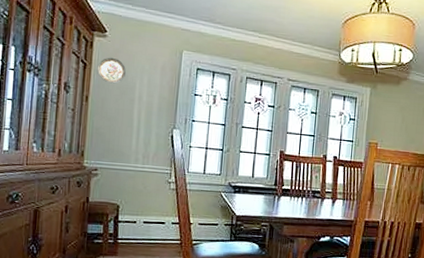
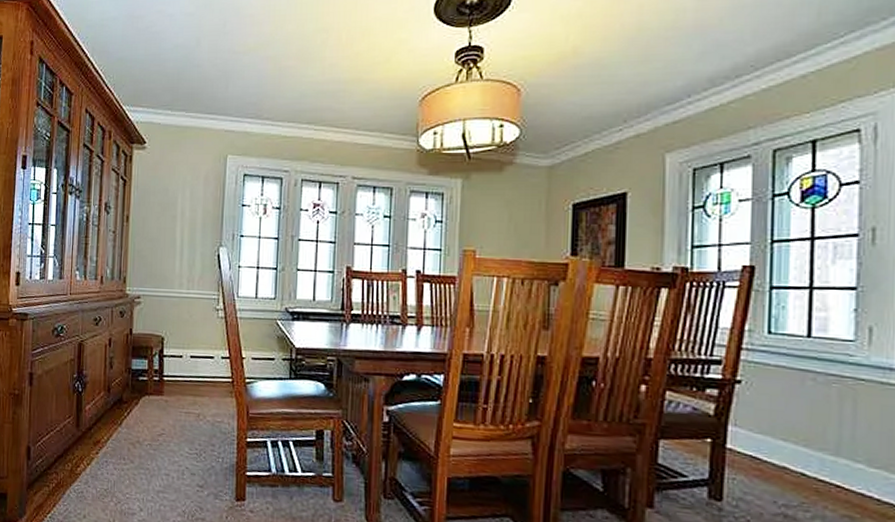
decorative plate: present [97,57,126,84] -> none [138,170,167,200]

